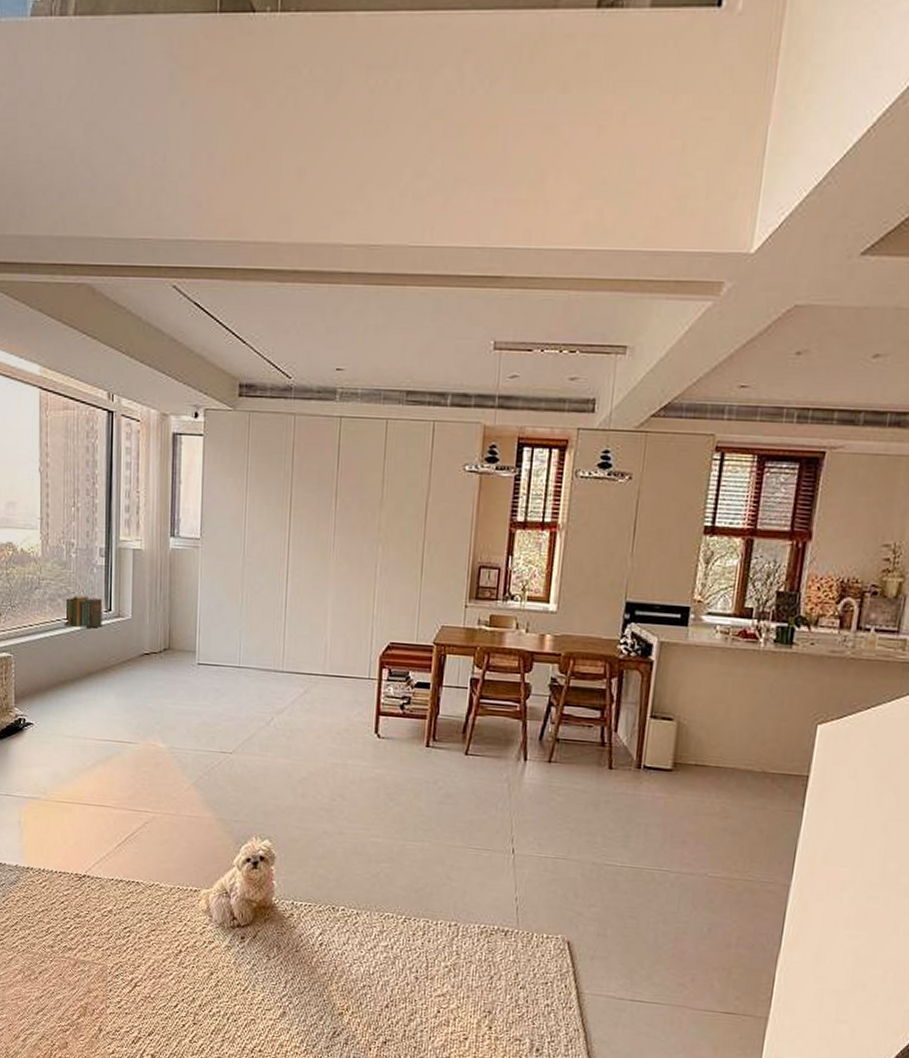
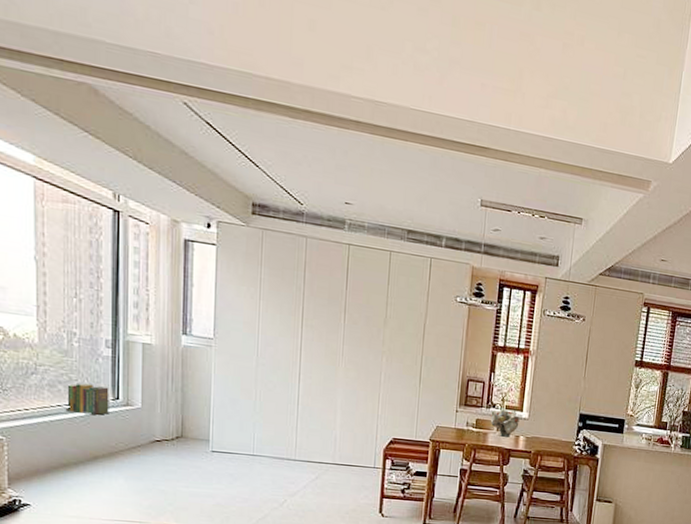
flower arrangement: none [507,600,546,638] -> present [490,409,520,438]

